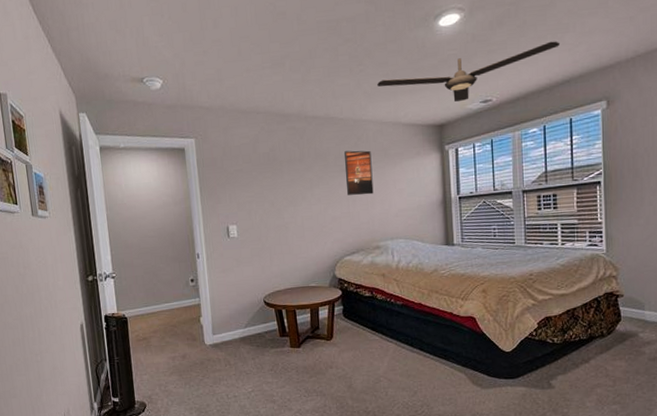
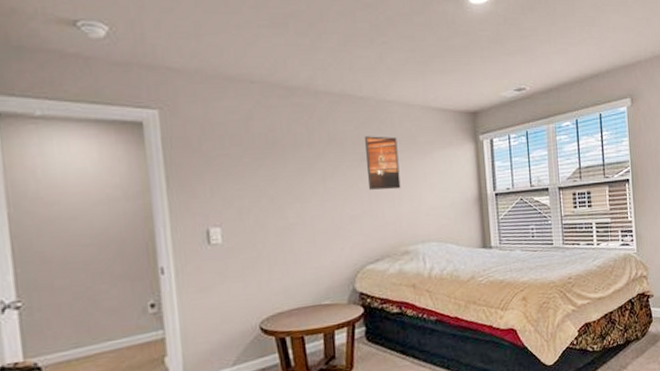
ceiling fan: present [377,41,561,102] -> none [403,33,588,88]

